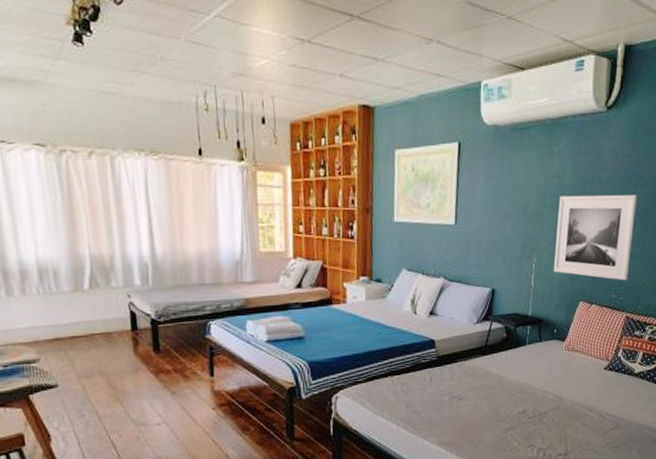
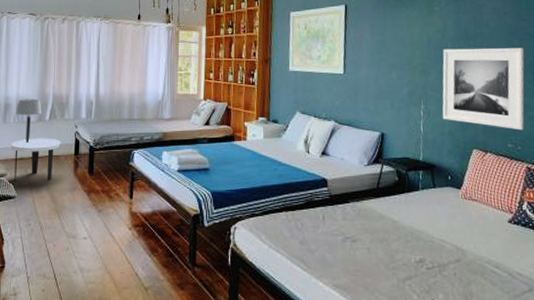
table lamp: none [38,262,78,319] -> present [15,98,42,143]
side table: none [38,312,111,367] -> present [11,138,61,181]

